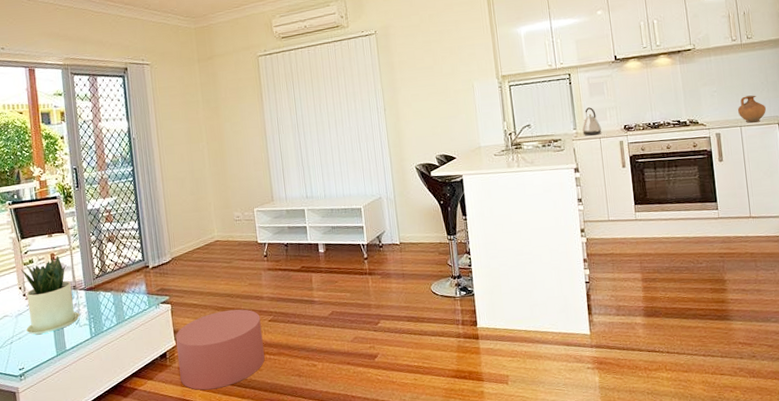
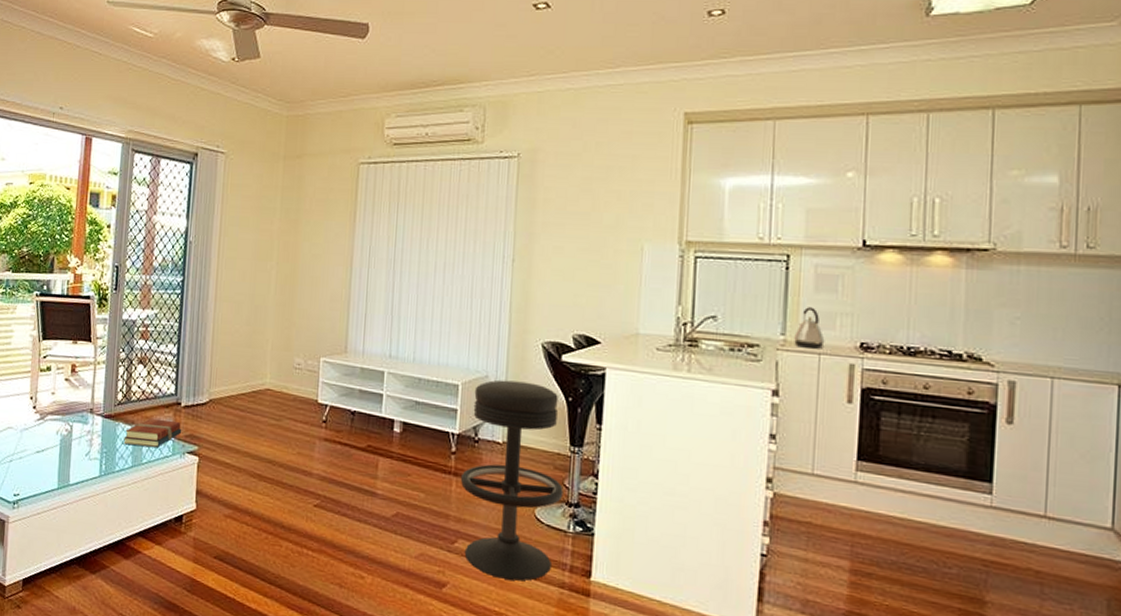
planter: present [20,255,80,335] -> none [29,367,91,459]
books: none [106,280,154,308] -> present [123,419,182,447]
pouf: present [176,309,265,390] -> none [194,479,305,577]
bar stool: none [373,196,449,342] -> present [460,380,564,581]
ceramic jug: present [737,95,766,123] -> none [1051,333,1101,378]

